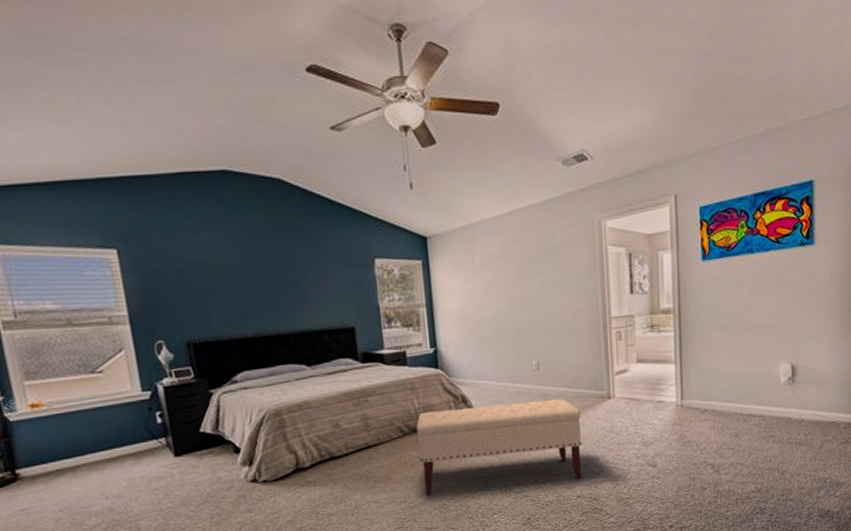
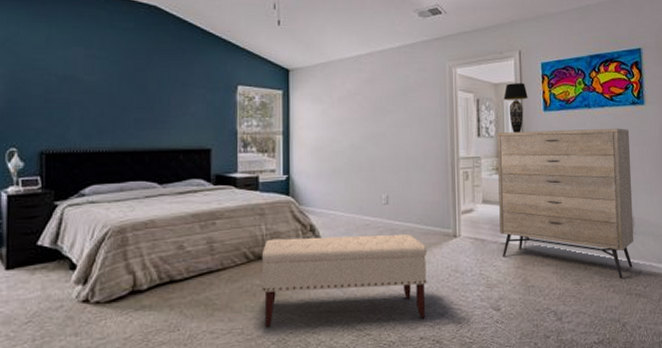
dresser: none [651,272,797,429] -> present [497,128,634,279]
table lamp: none [658,231,685,286] -> present [503,83,528,133]

